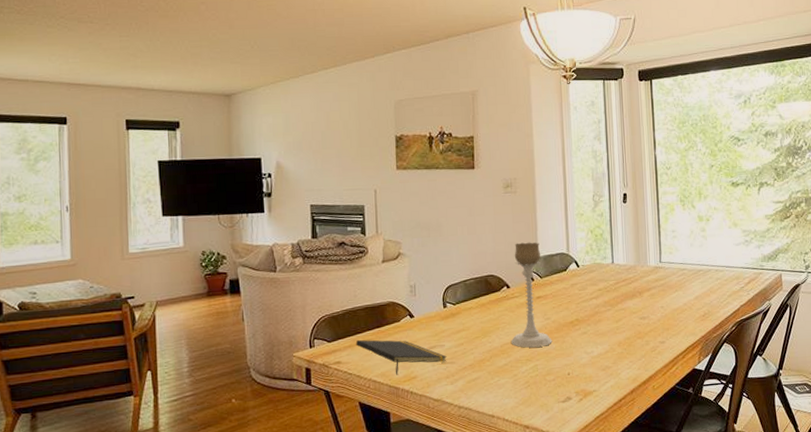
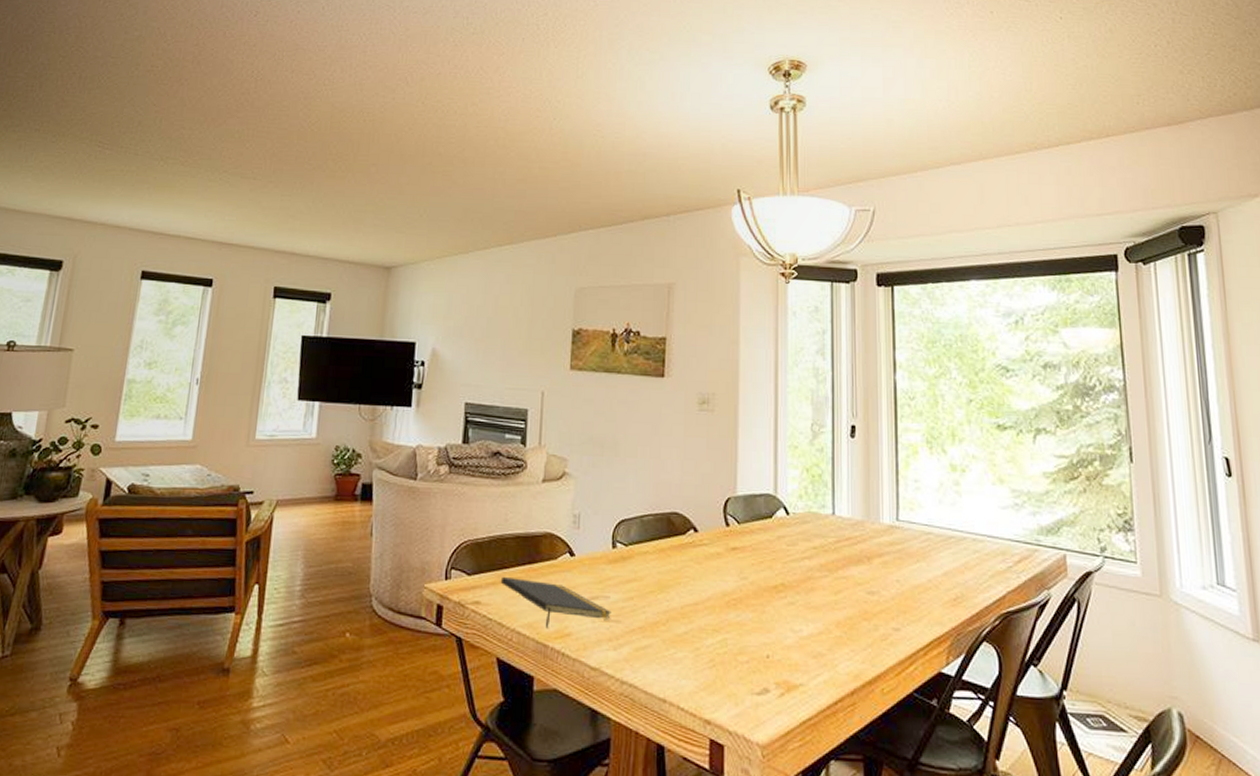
candle holder: present [510,242,552,348] -> none [694,475,749,615]

